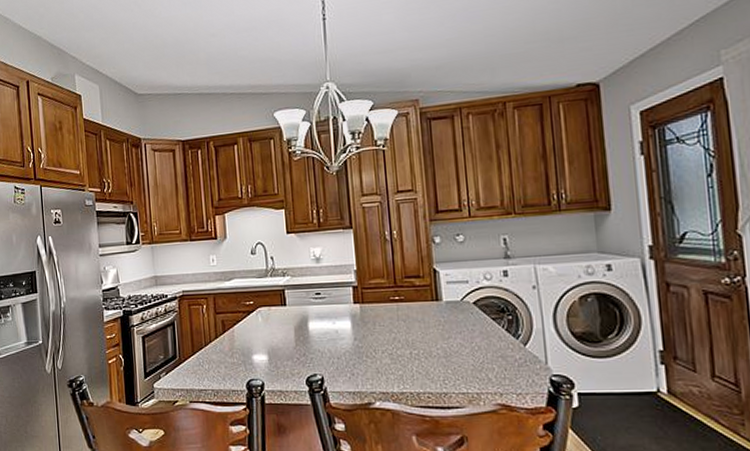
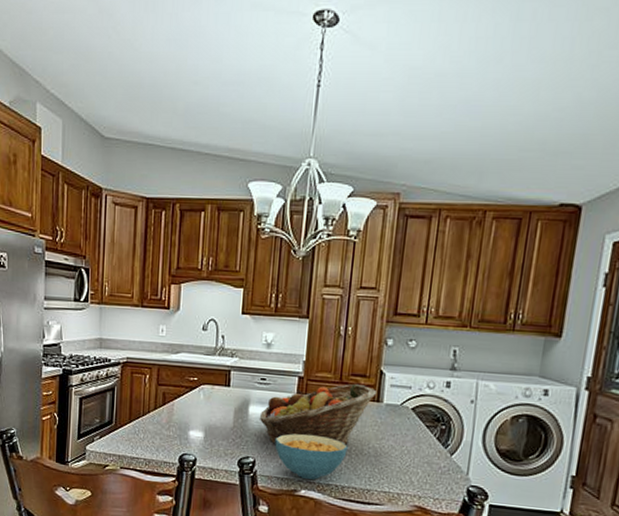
fruit basket: none [320,285,435,358] -> present [259,383,377,446]
cereal bowl: none [340,342,416,391] -> present [275,433,348,480]

